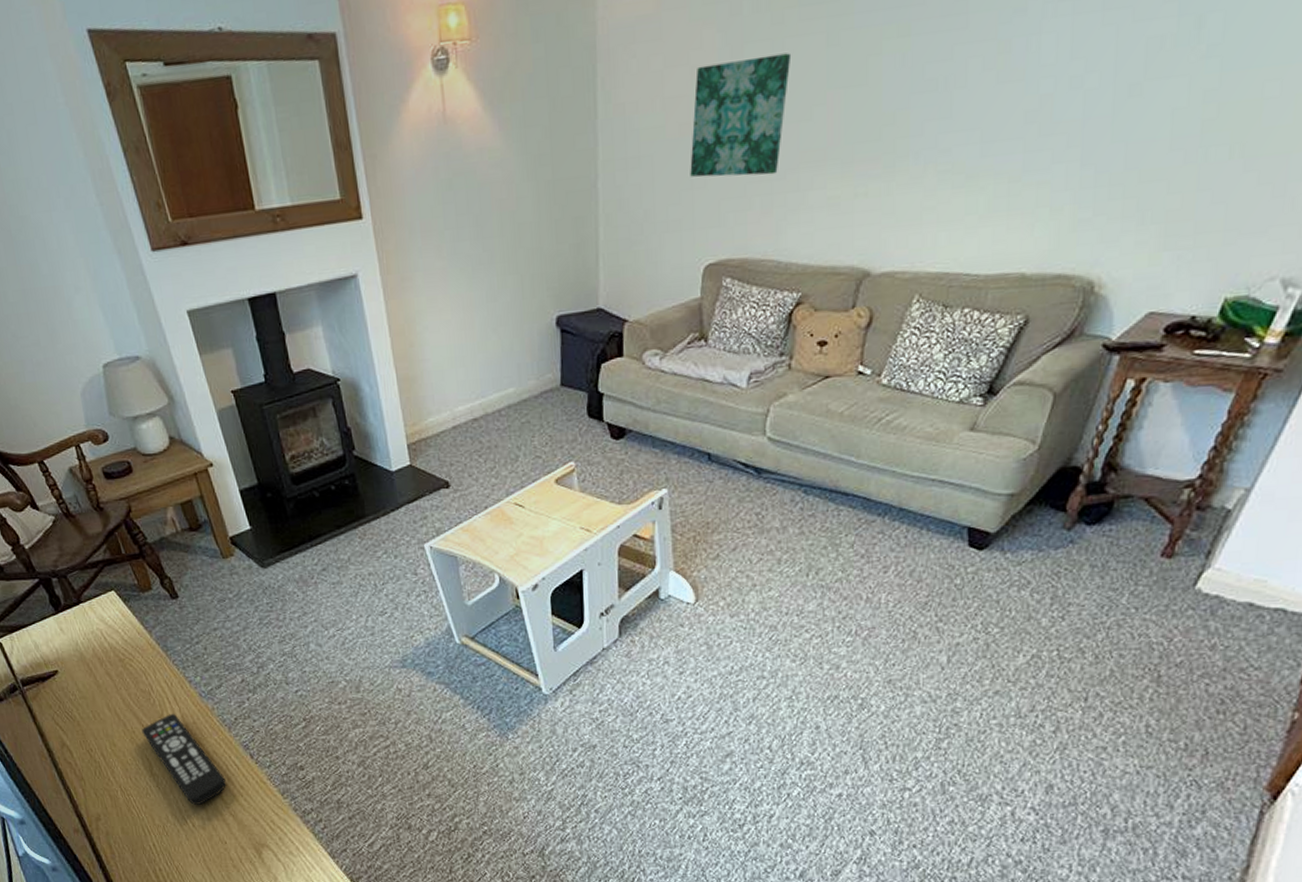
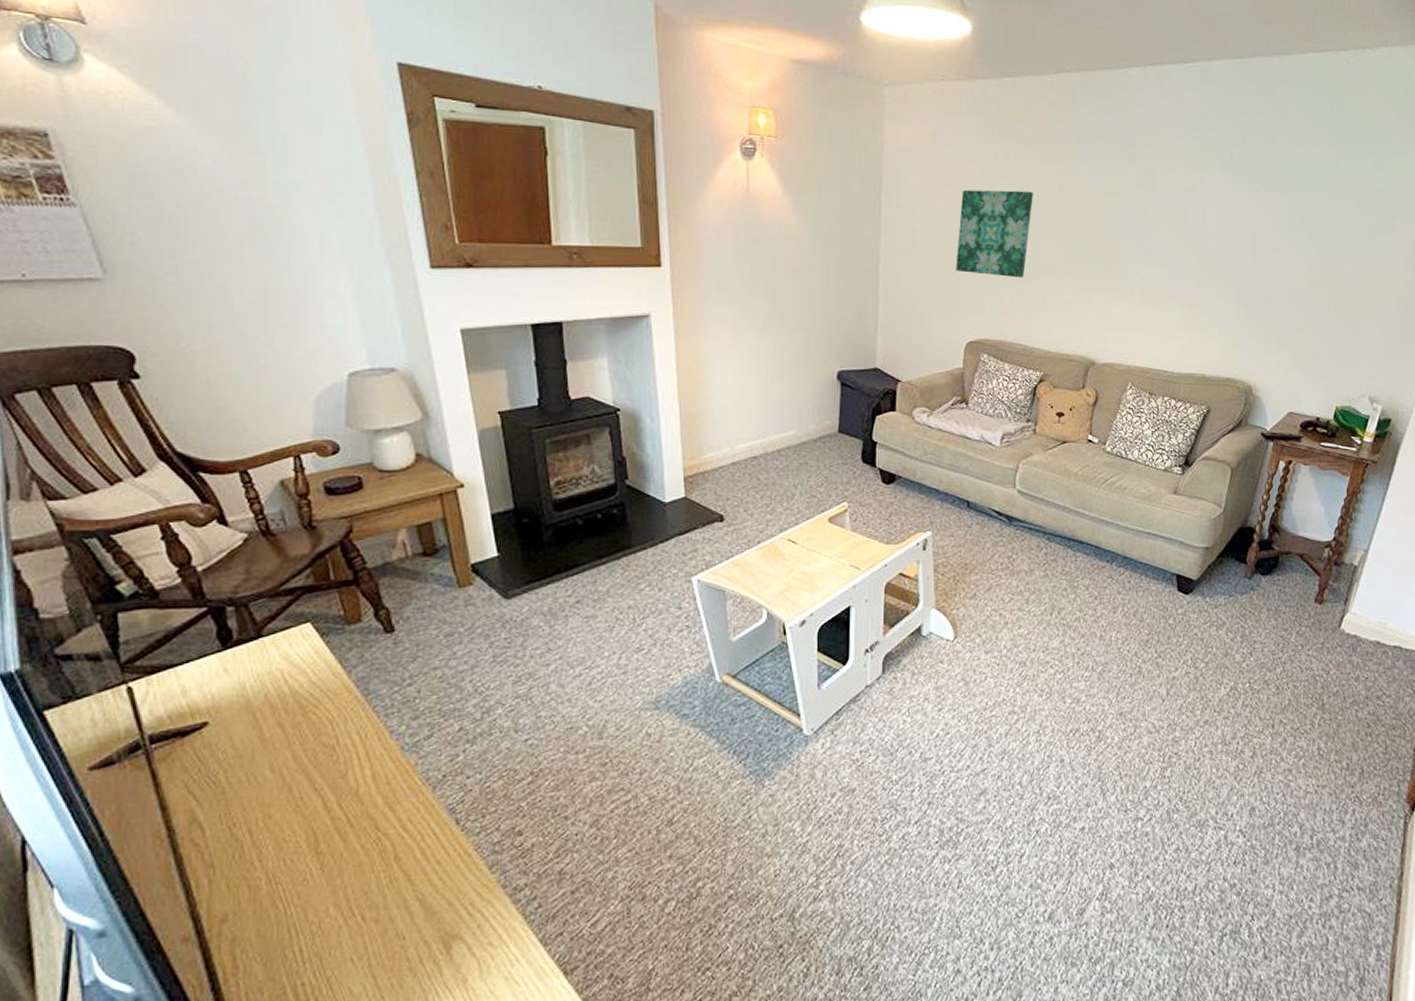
remote control: present [141,713,226,806] -> none [313,771,418,892]

